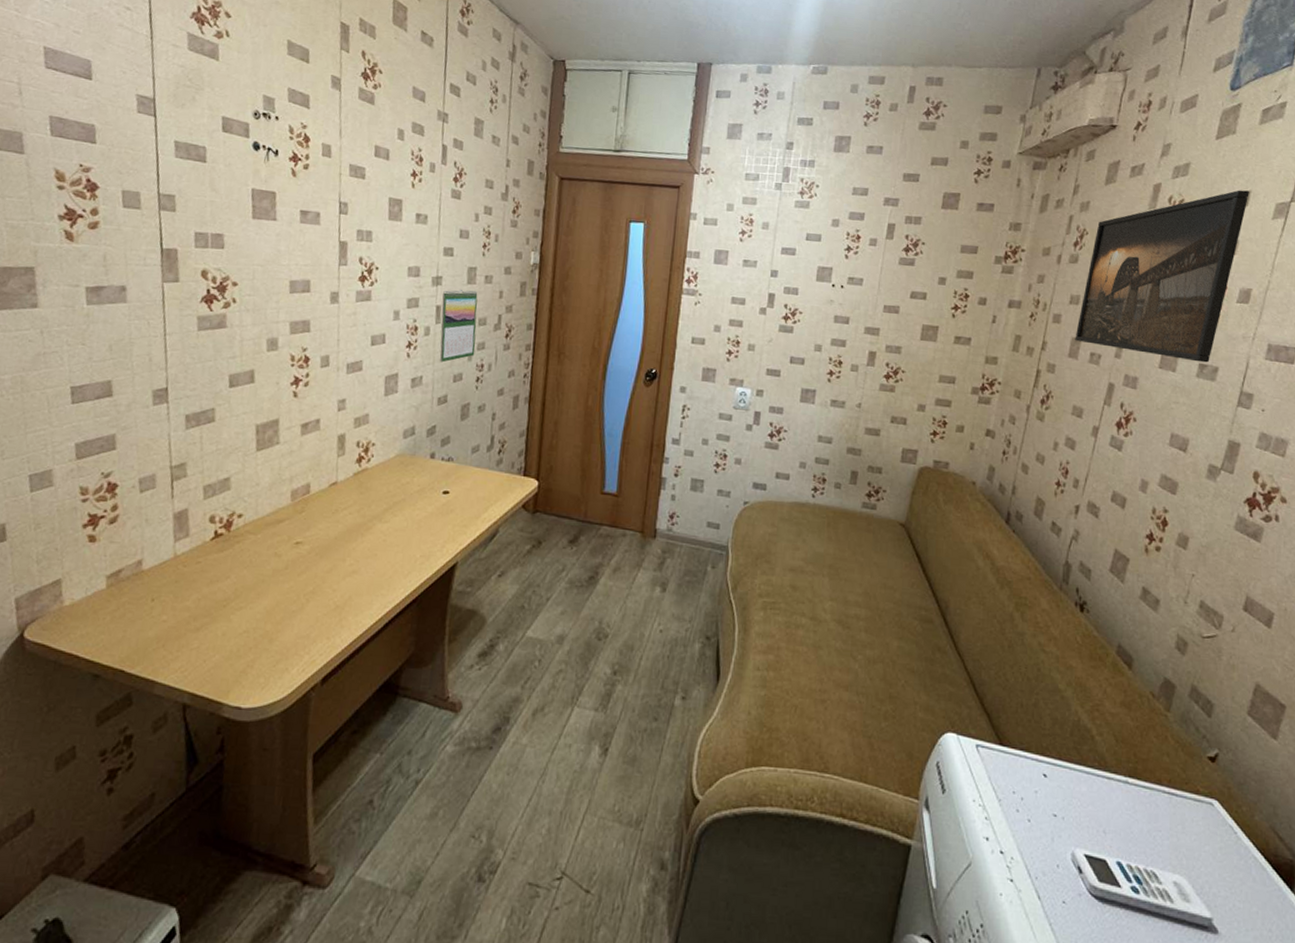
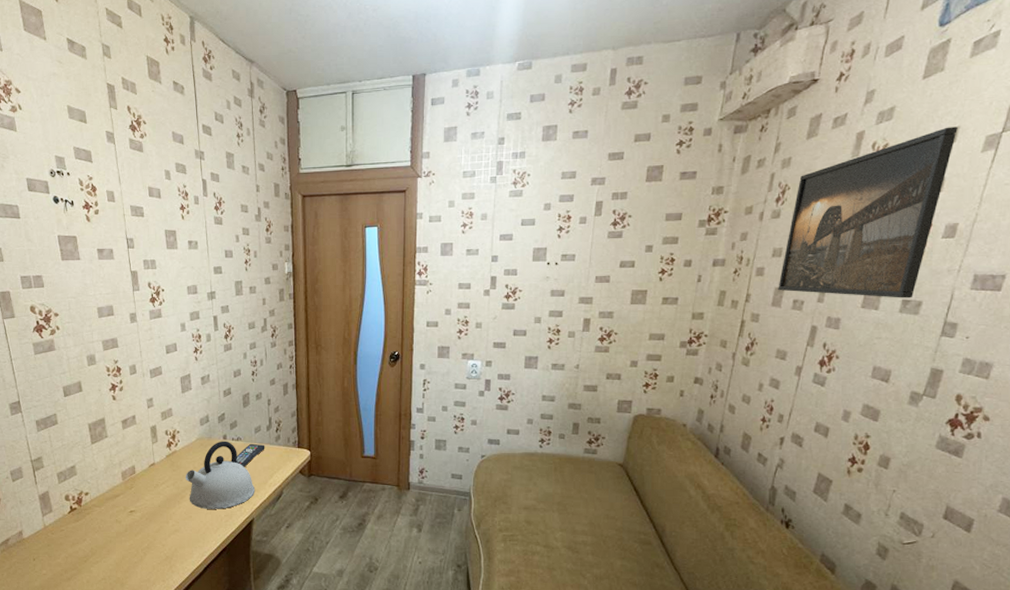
kettle: none [374,460,464,548] -> present [185,441,255,509]
calendar: present [439,290,478,363] -> none [218,301,249,362]
remote control: none [443,466,483,496] -> present [236,443,265,467]

